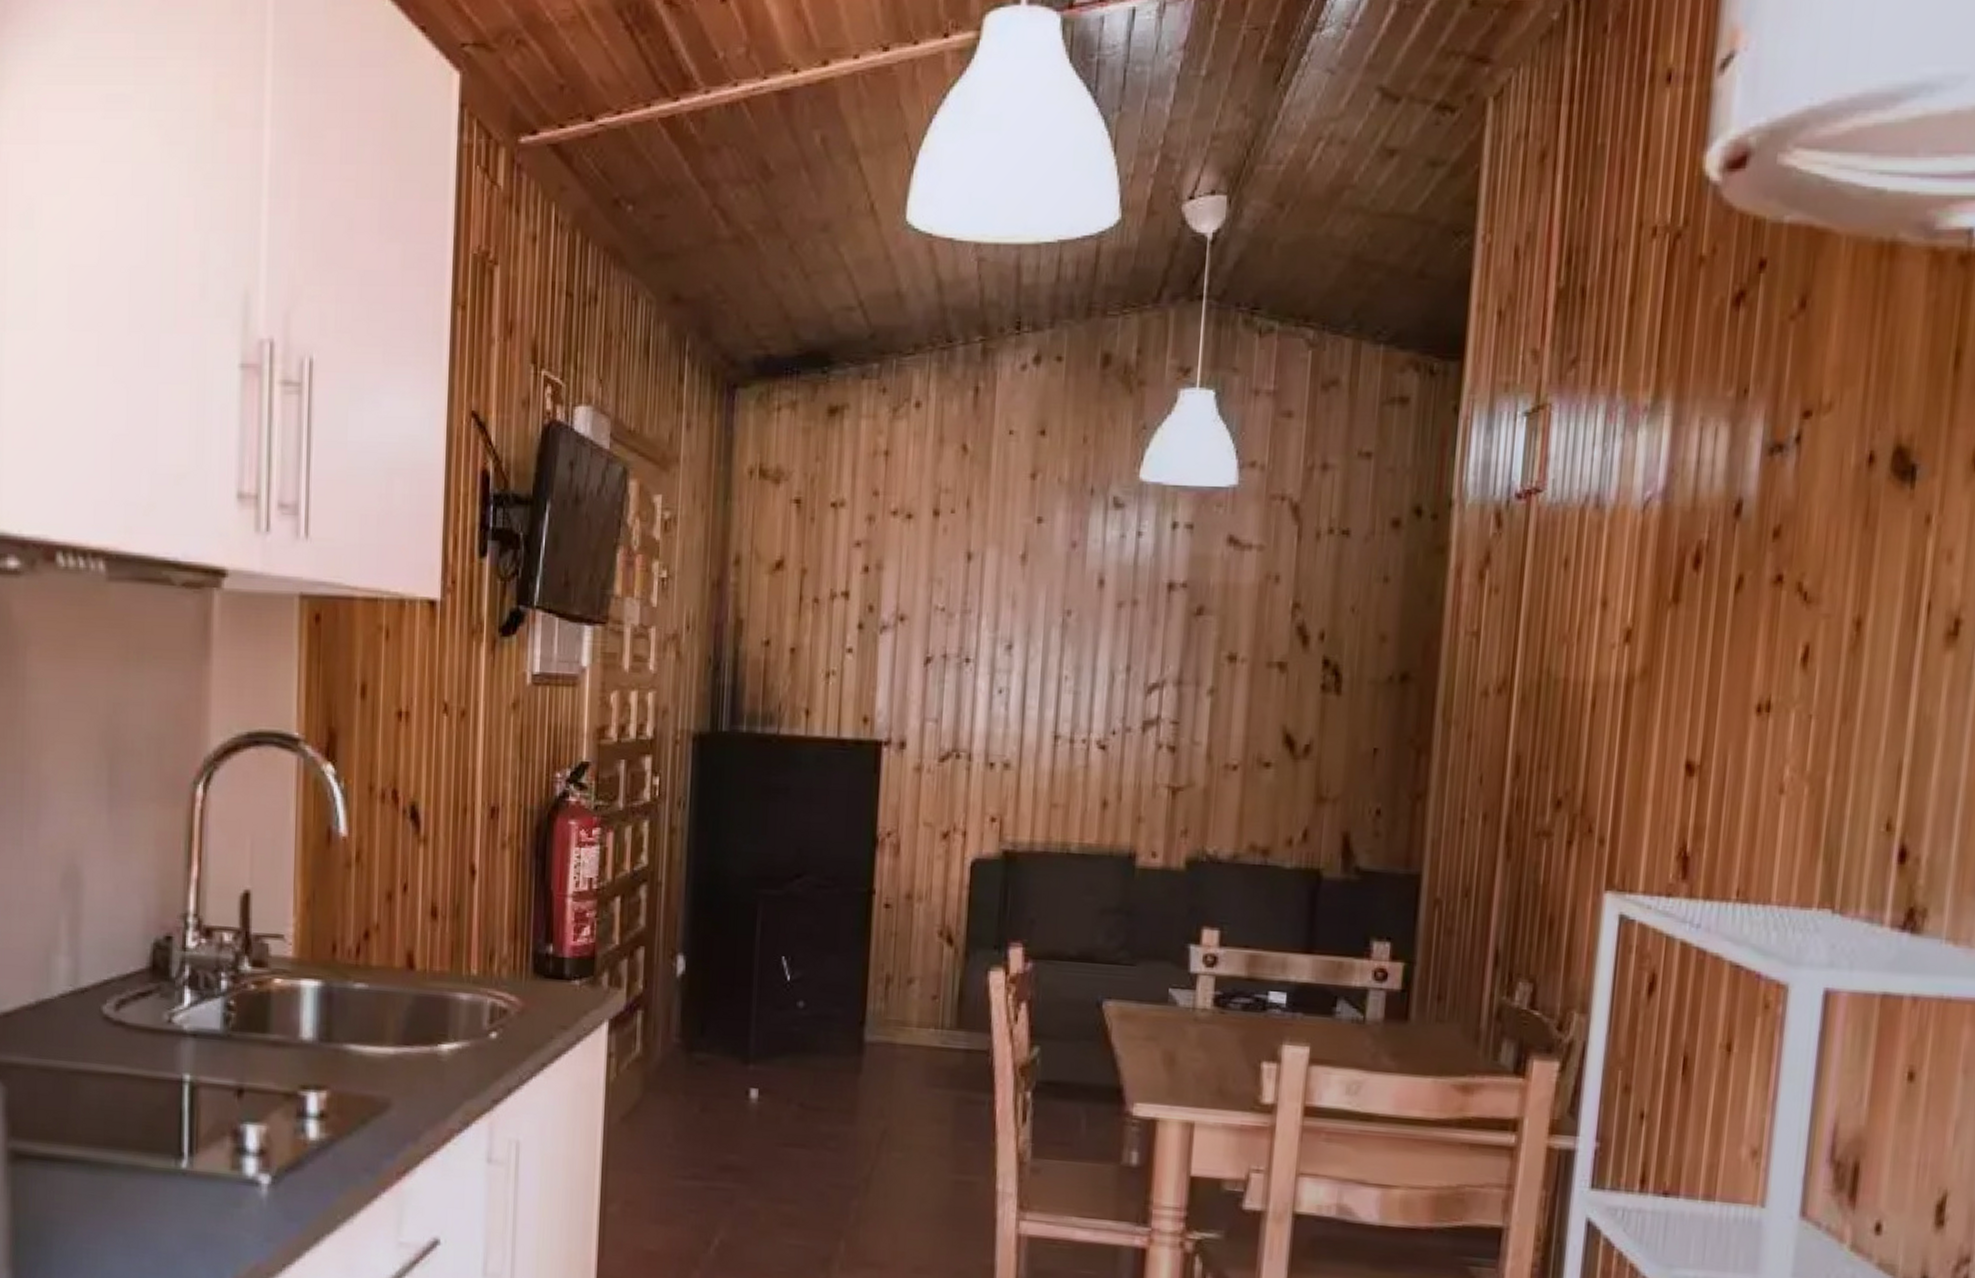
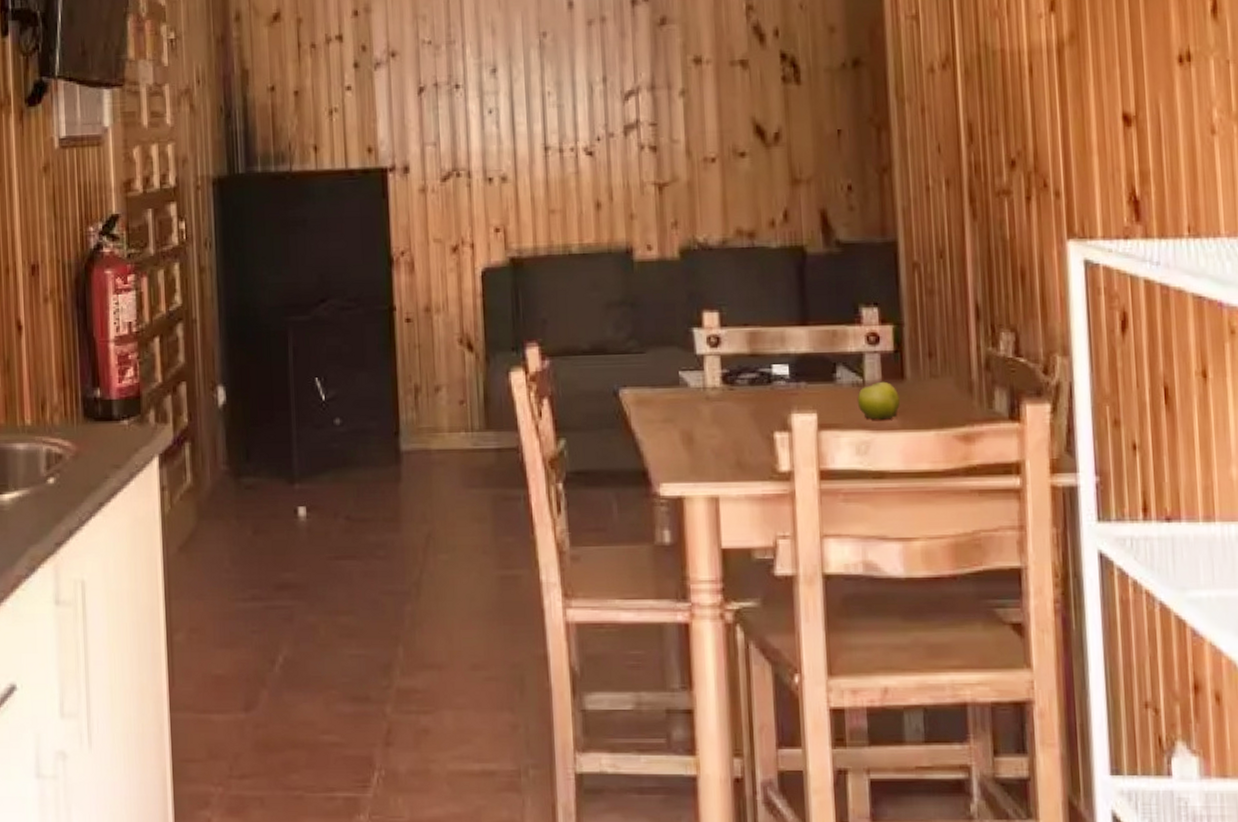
fruit: none [1354,1019,1400,1062] -> present [857,381,900,421]

